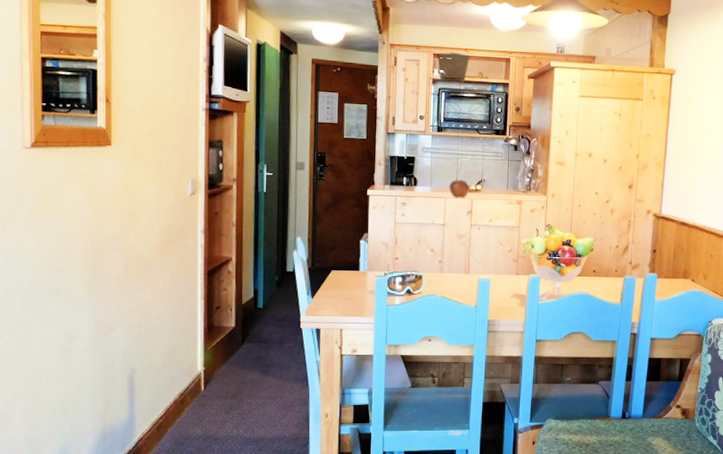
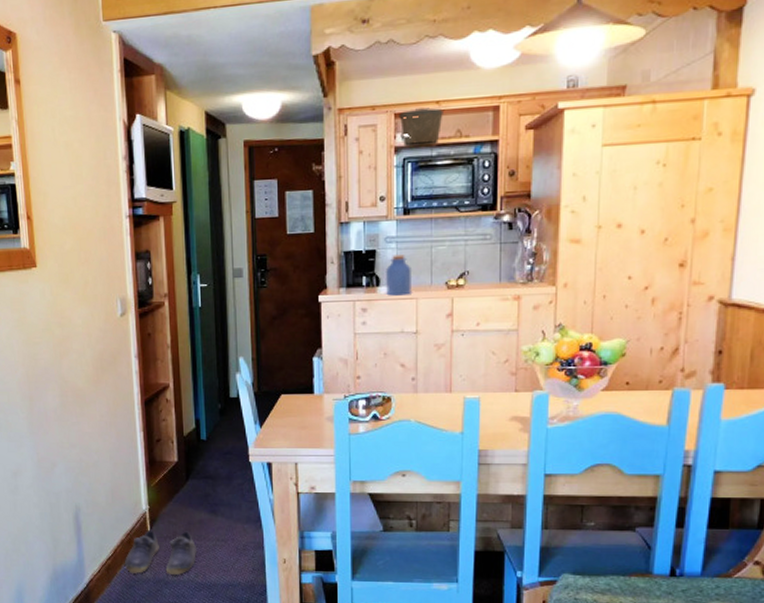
shoe: none [177,390,247,431] -> present [125,530,196,575]
jar: none [422,162,442,195] -> present [386,254,411,296]
fruit: present [449,178,470,199] -> none [422,272,449,299]

